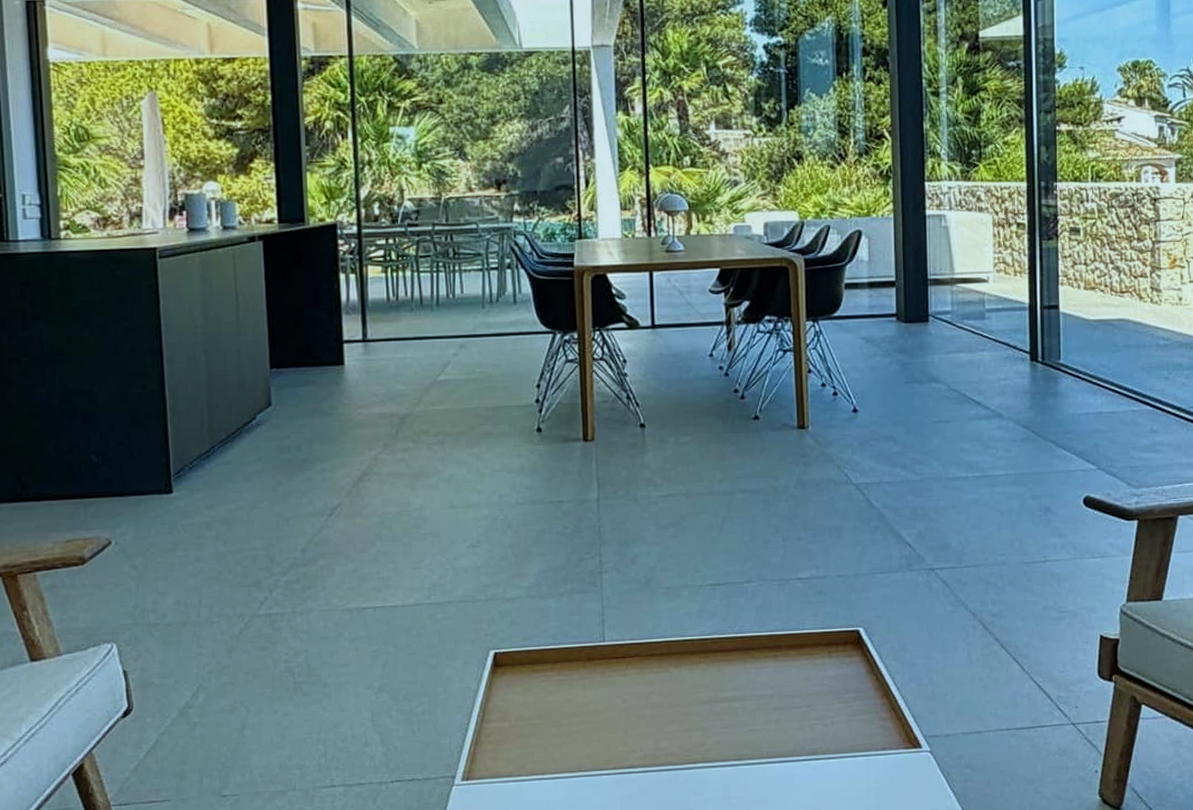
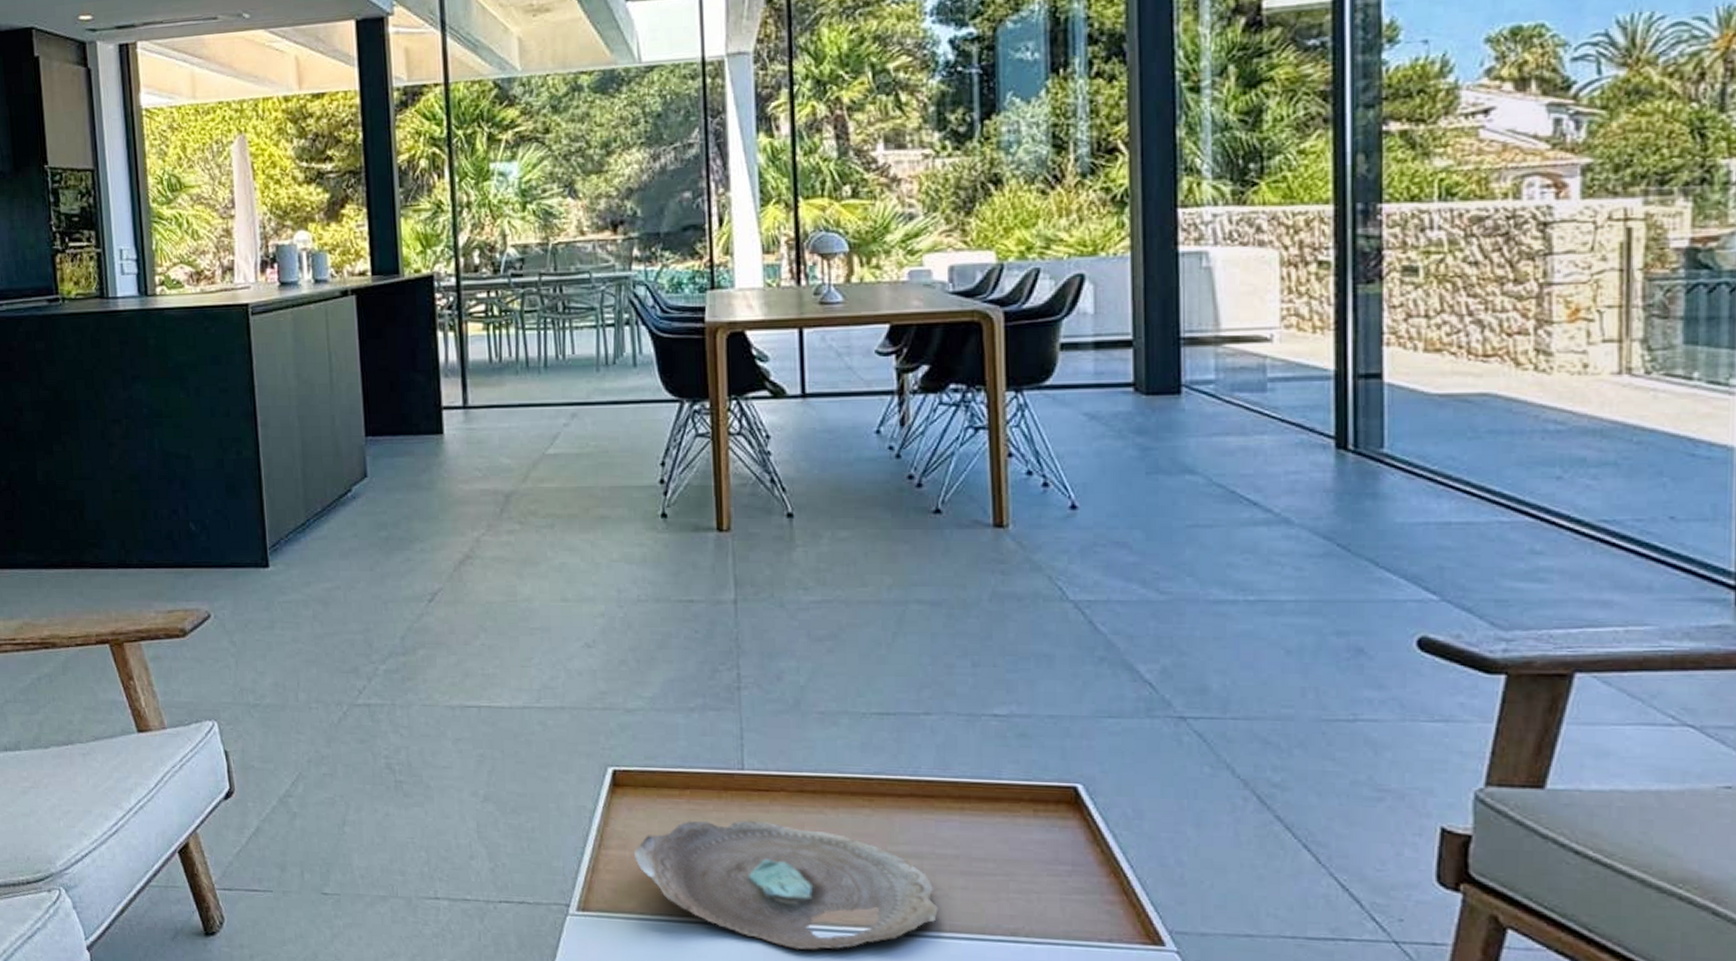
decorative bowl: none [512,683,758,789] -> present [634,820,938,950]

